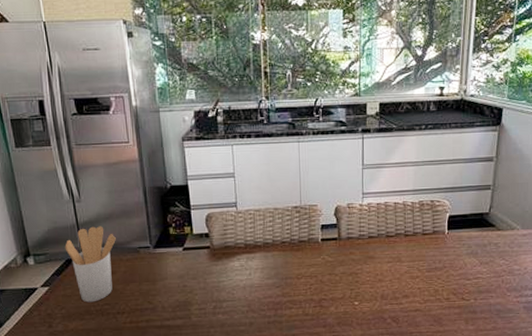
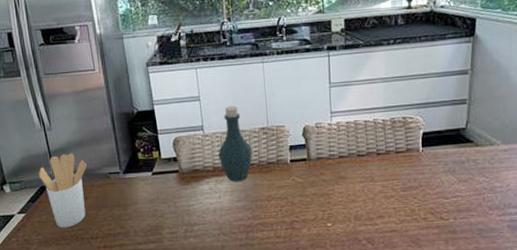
bottle: none [250,183,284,260] -> present [218,105,252,182]

